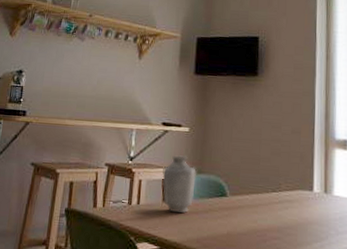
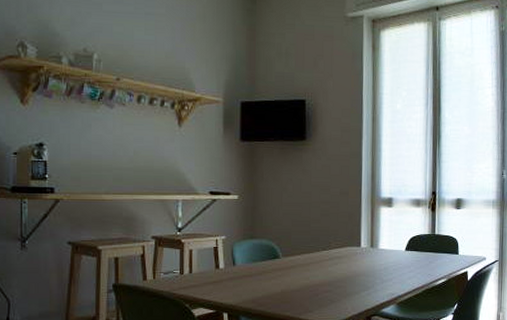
vase: present [162,155,196,213] -> none [214,223,248,277]

